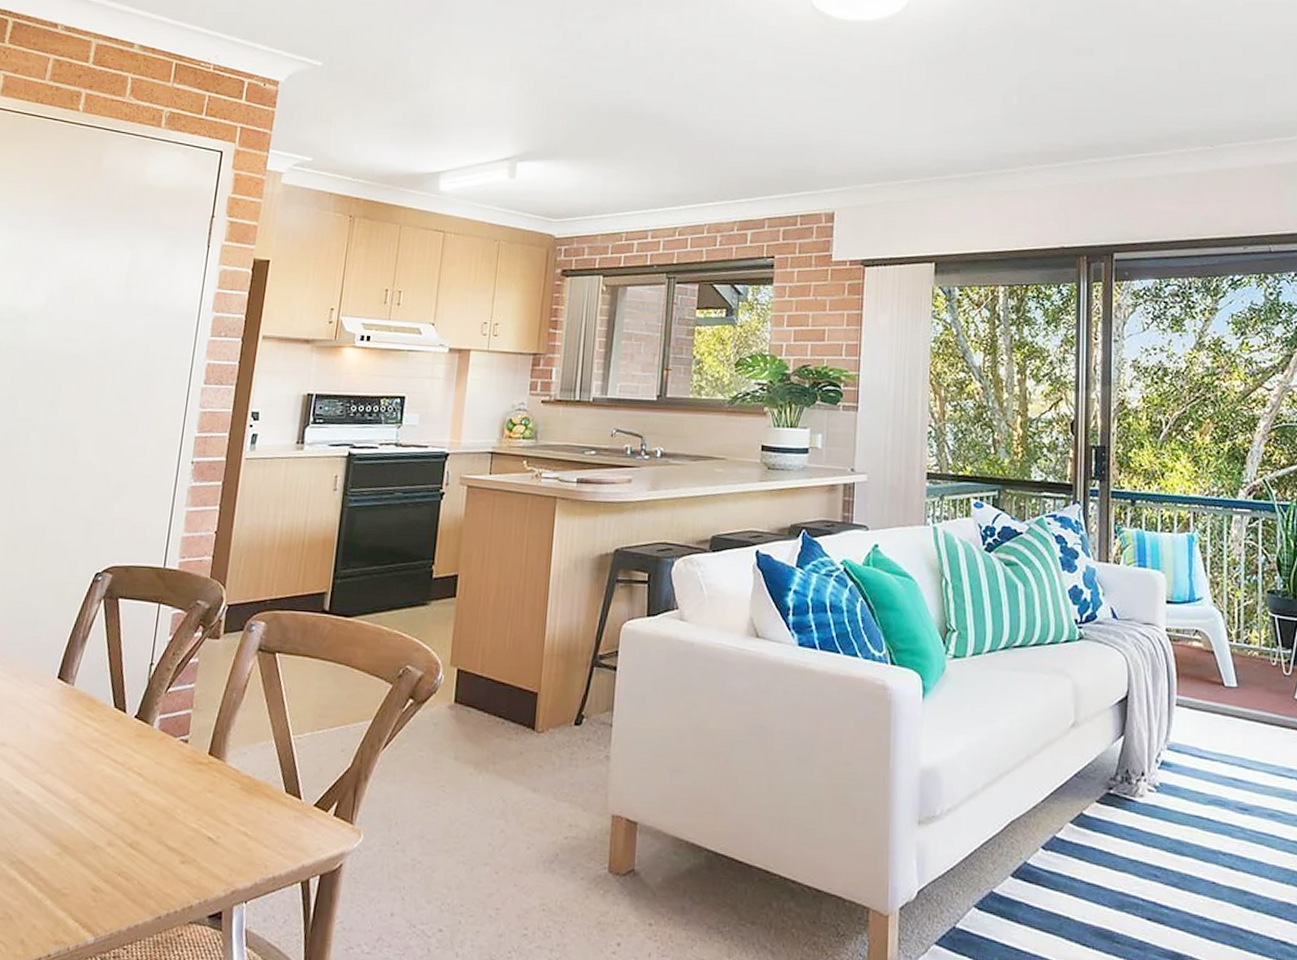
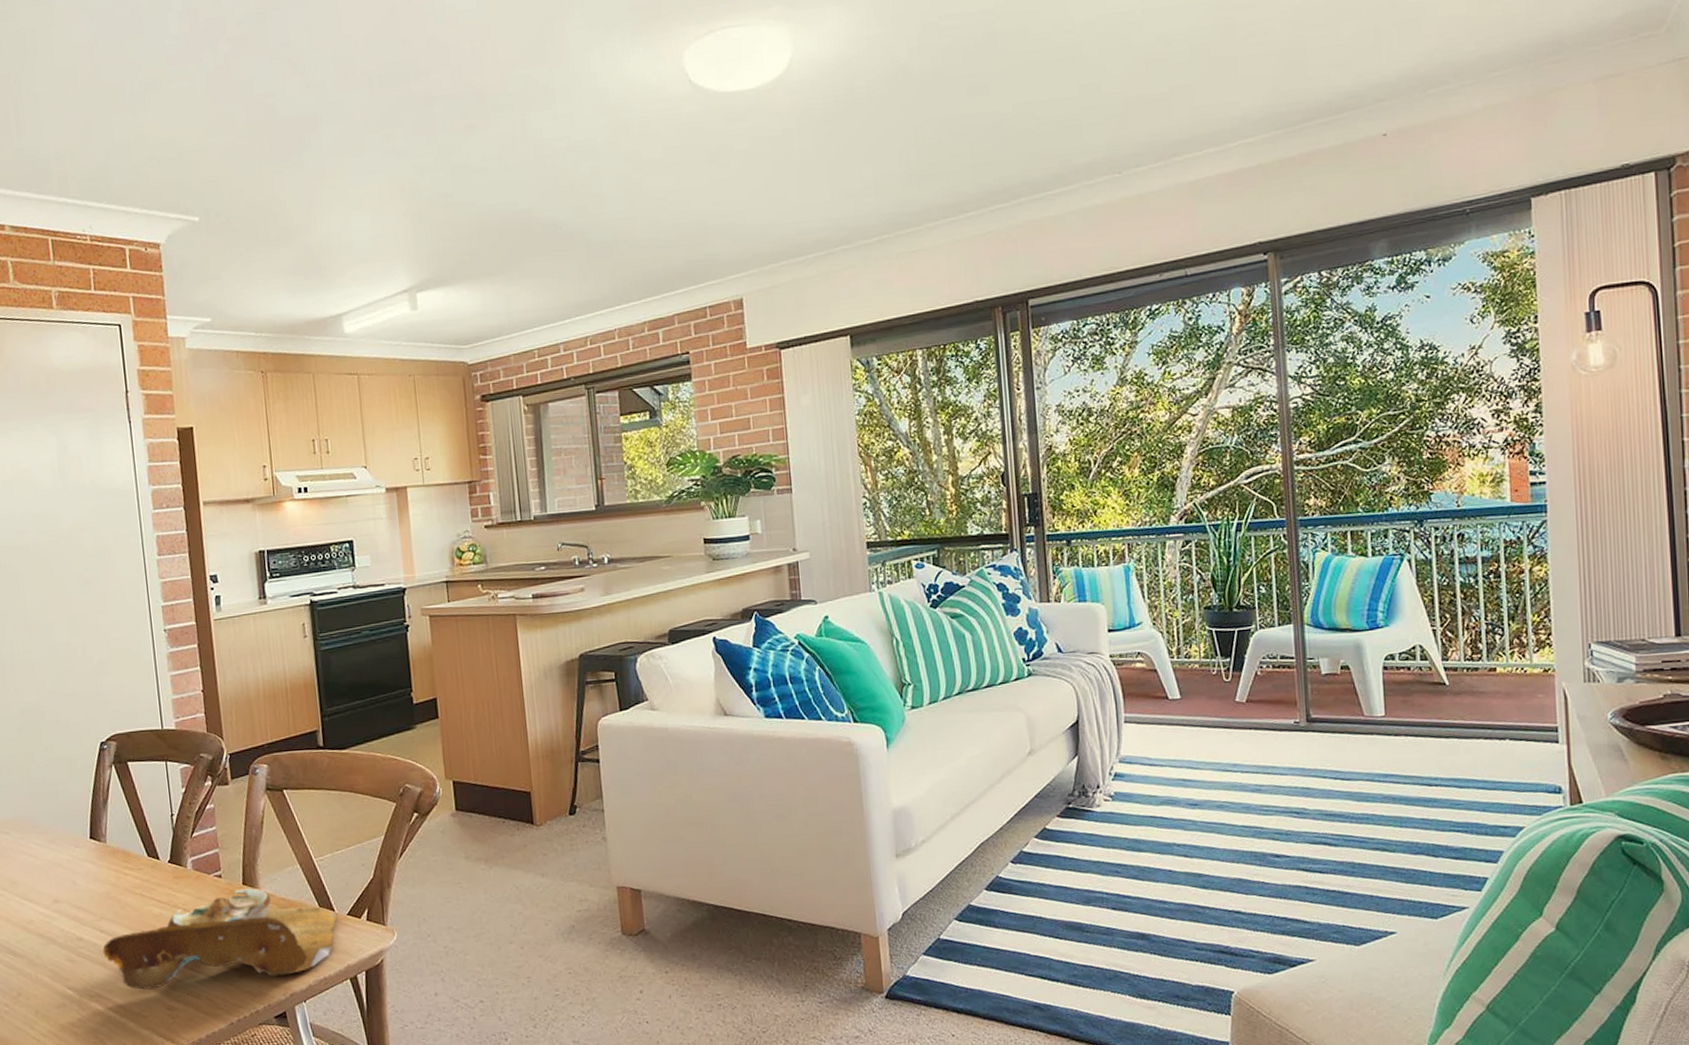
soup bowl: none [38,759,302,868] -> present [103,888,337,990]

